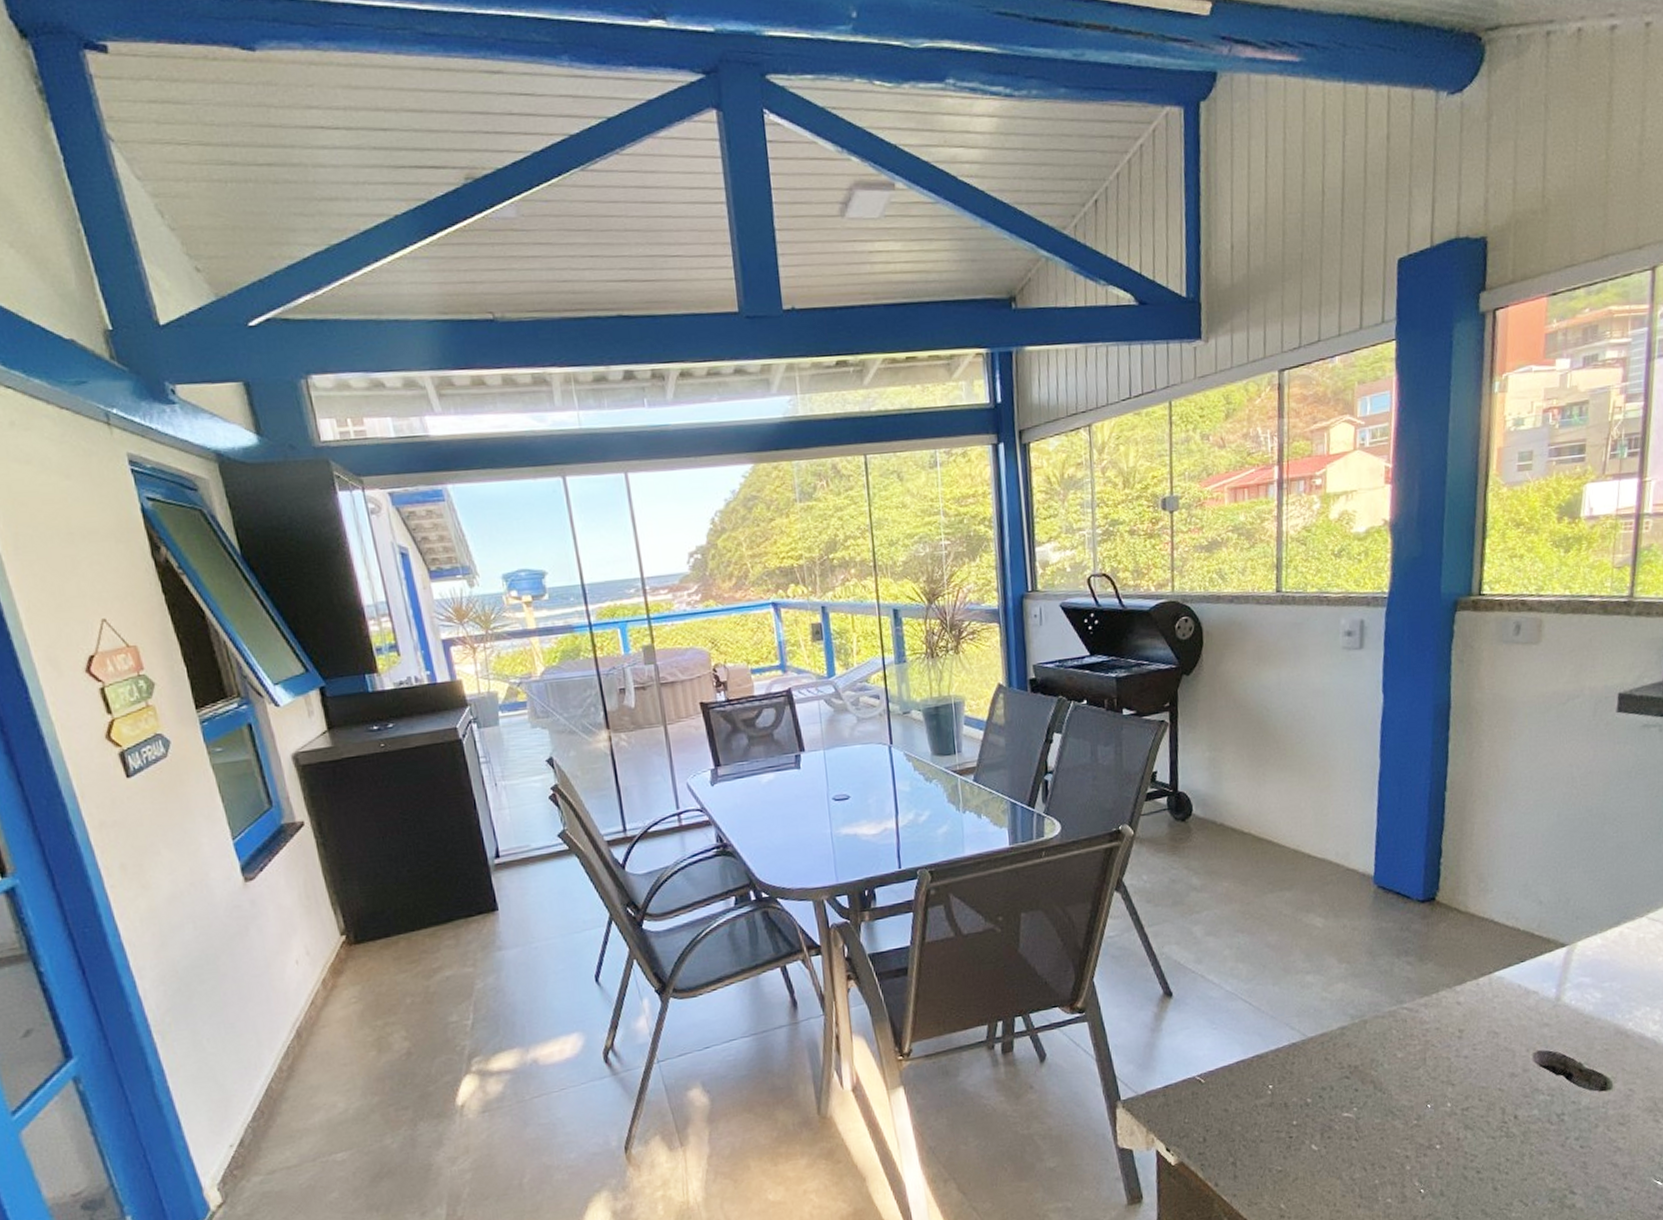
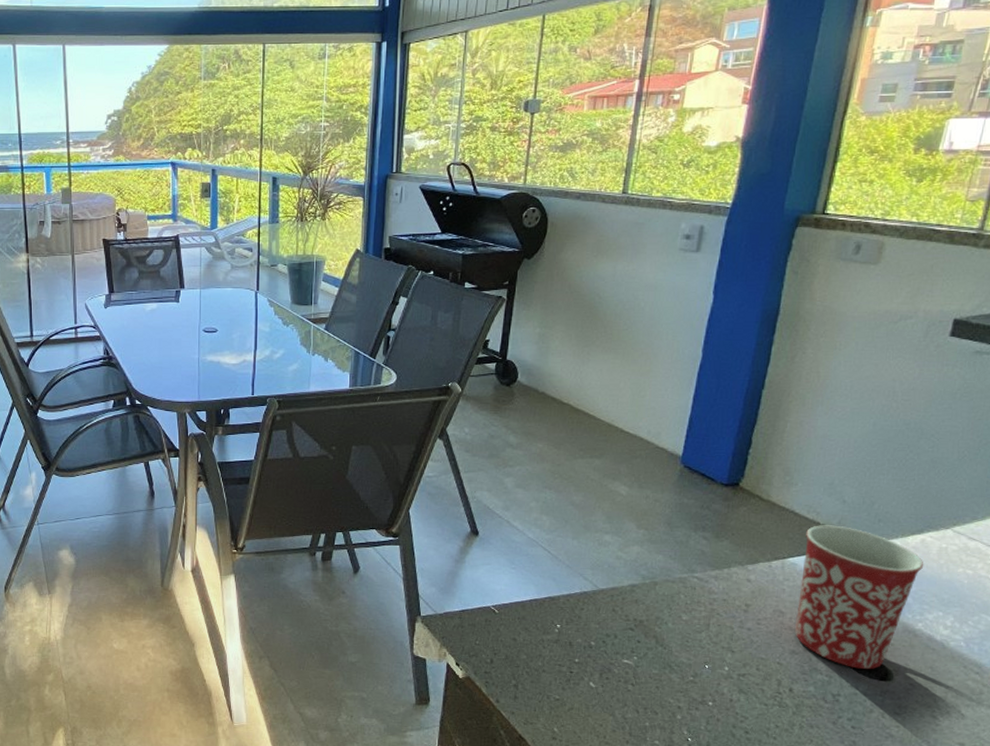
mug: none [1508,929,1626,1082] -> present [794,525,924,669]

